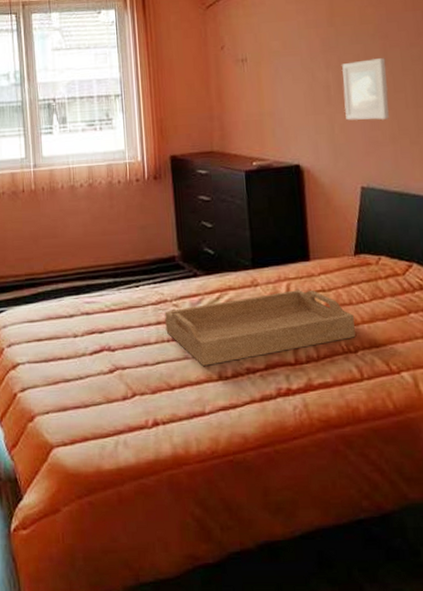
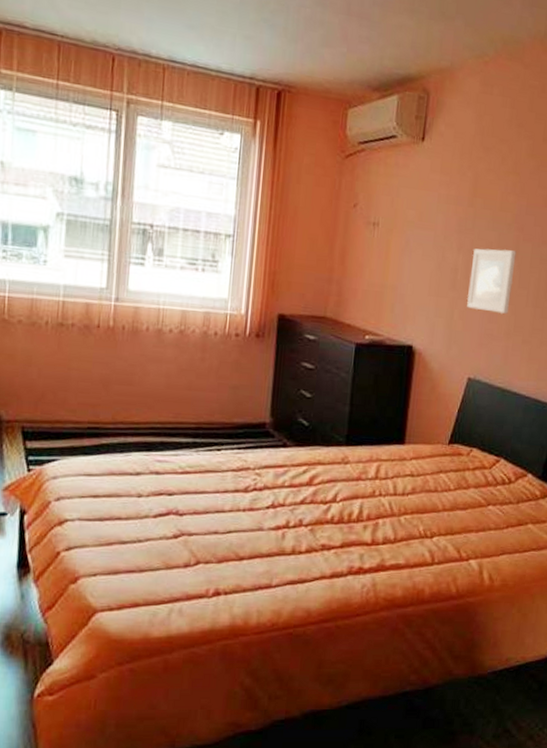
serving tray: present [165,290,356,366] -> none [243,472,436,539]

